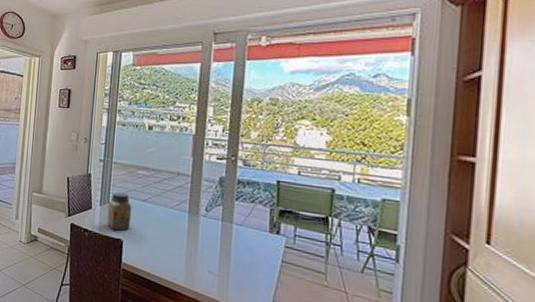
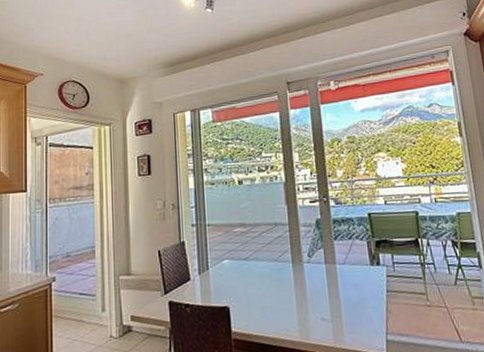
jar: present [107,192,132,231] -> none [207,255,235,298]

